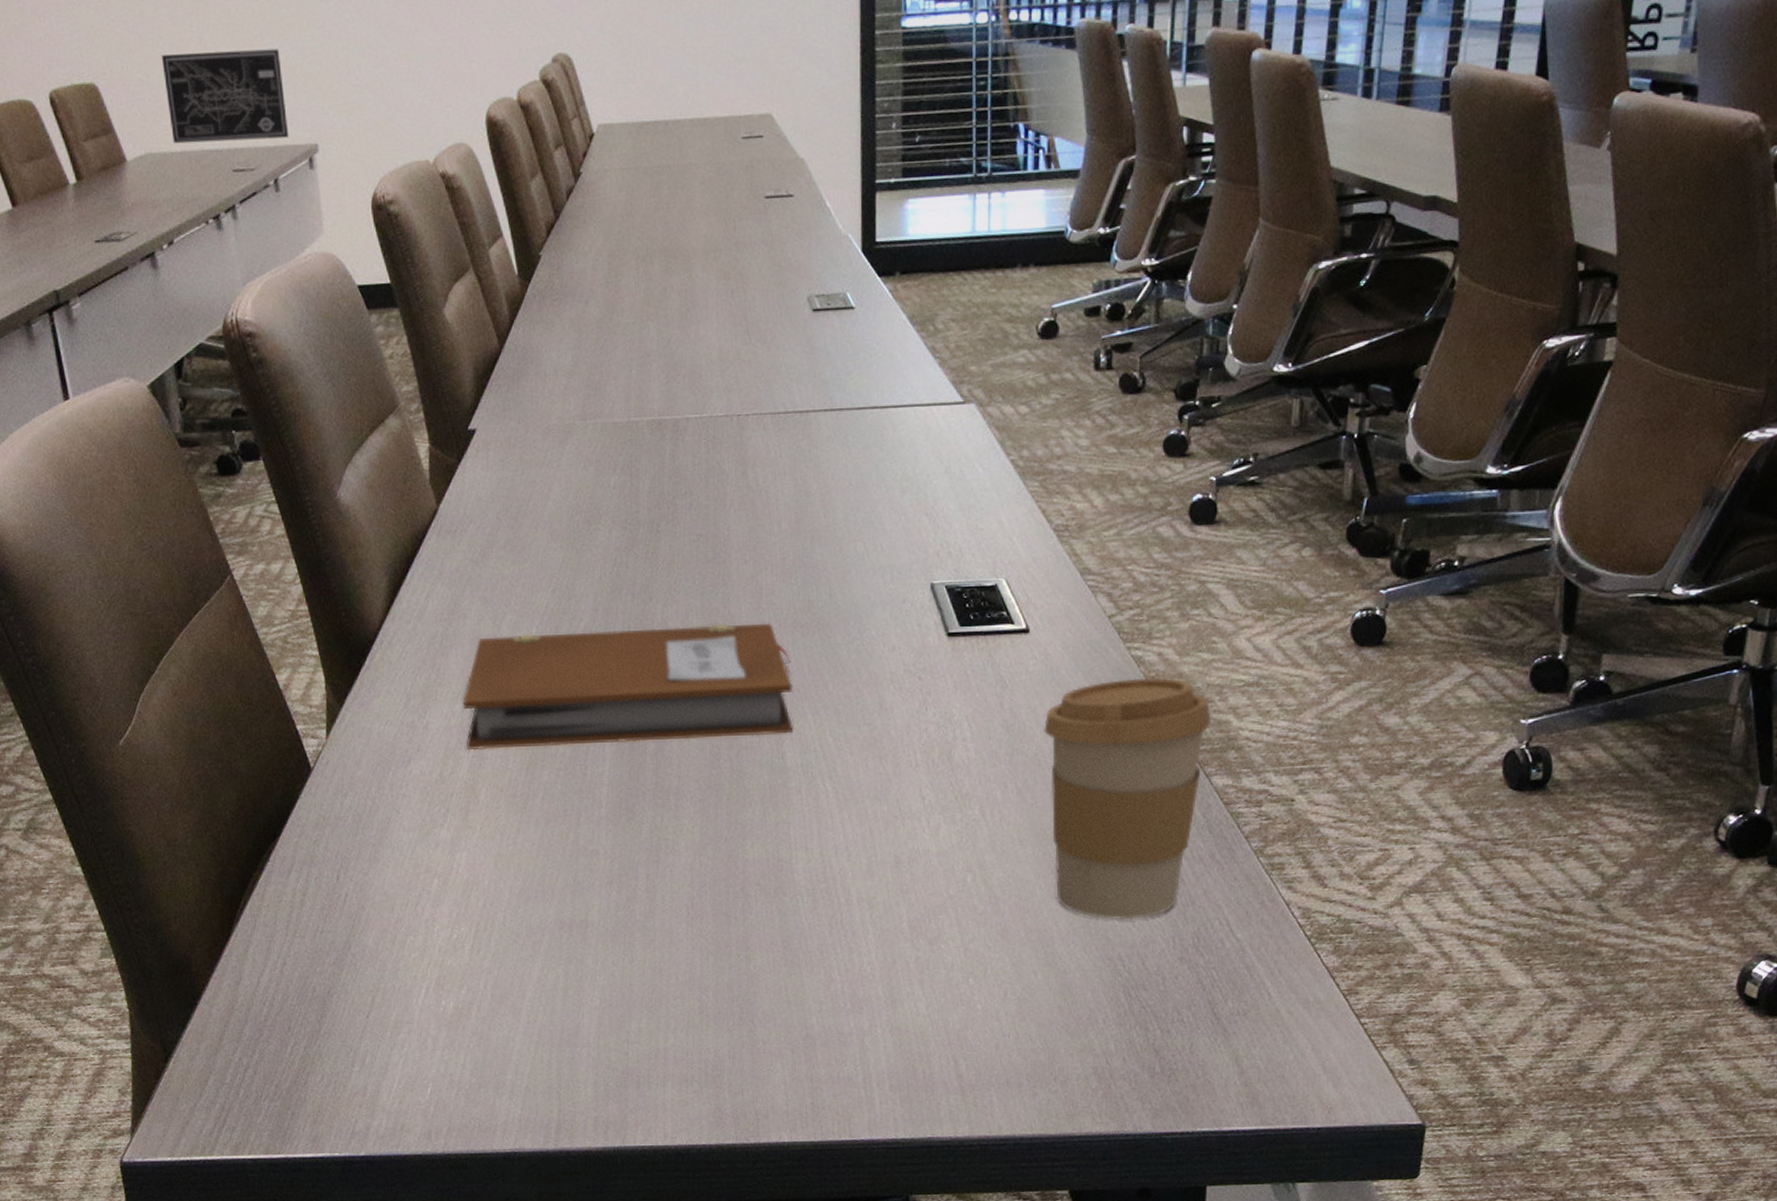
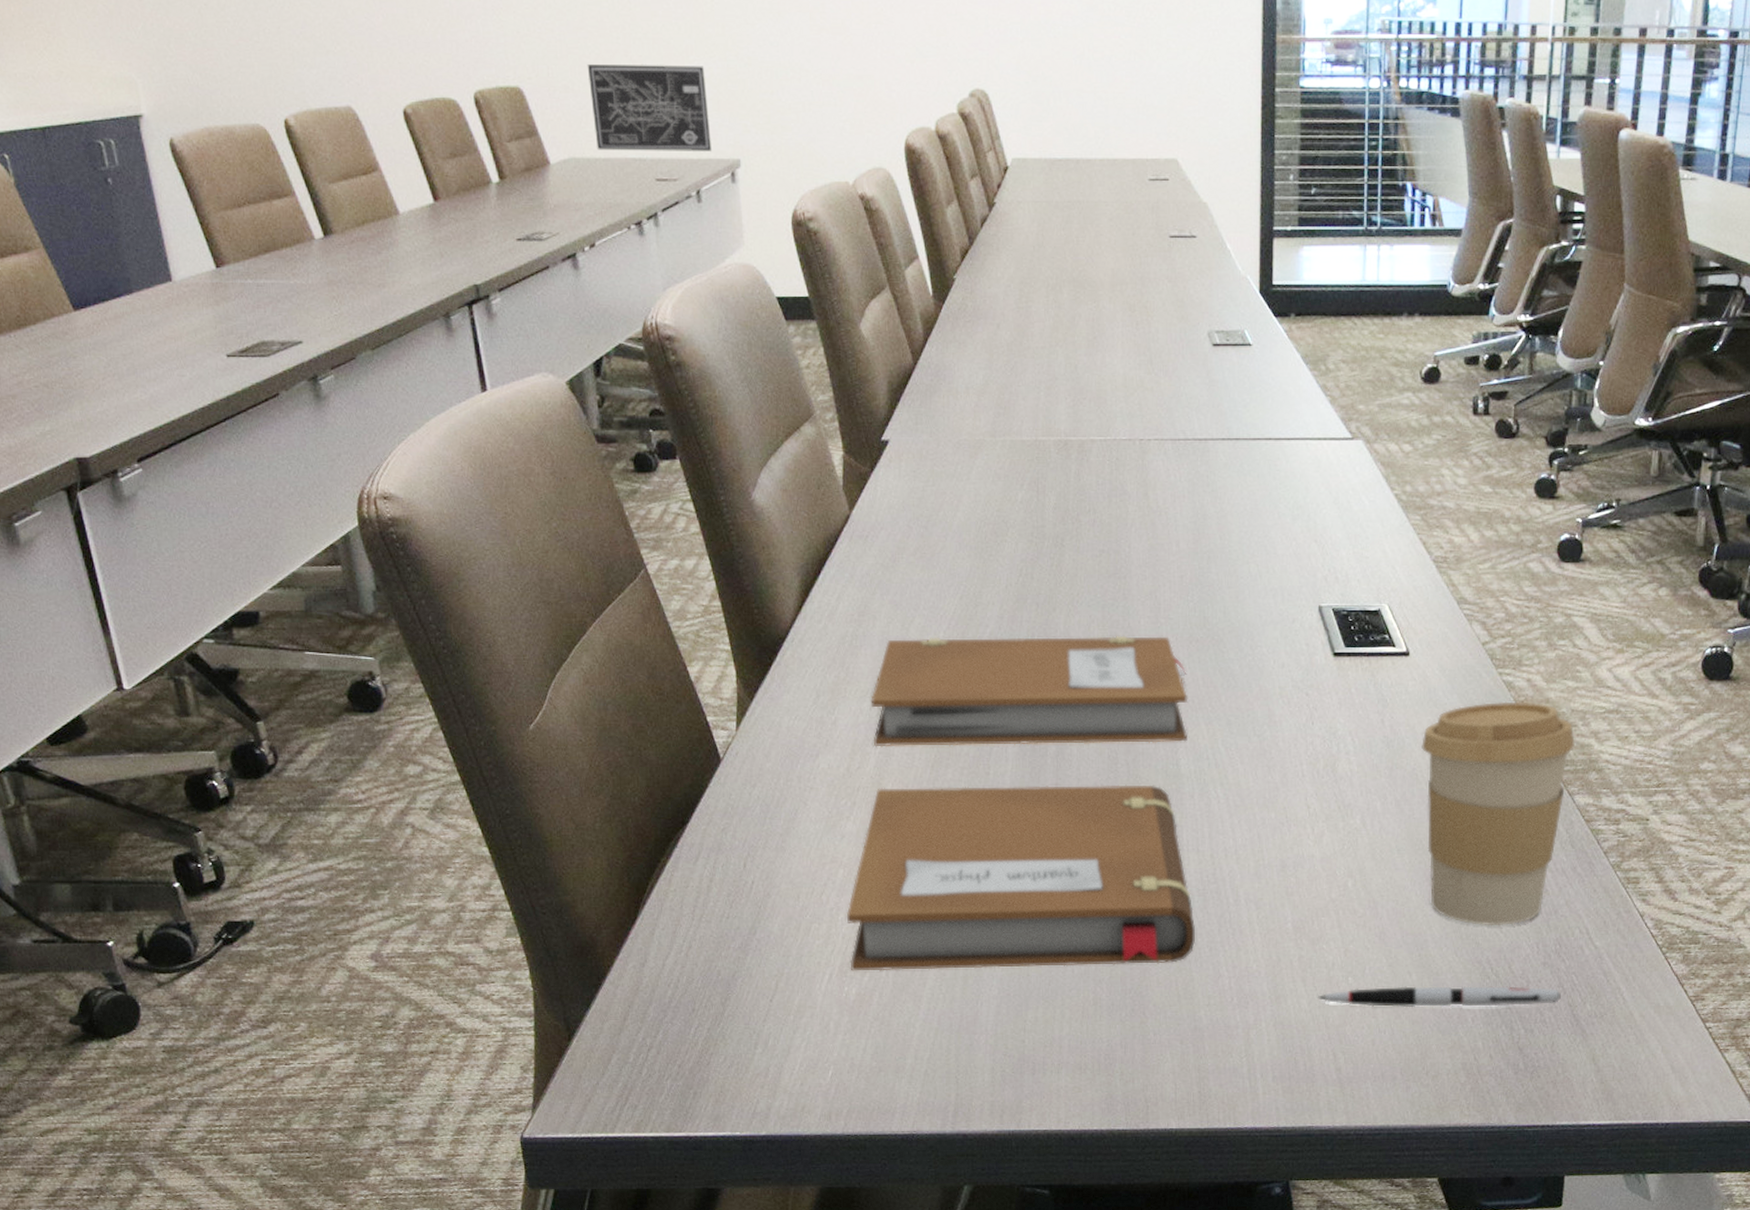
notebook: none [442,780,805,985] -> present [846,785,1195,971]
pen: none [937,984,1200,1009] -> present [1318,986,1561,1007]

